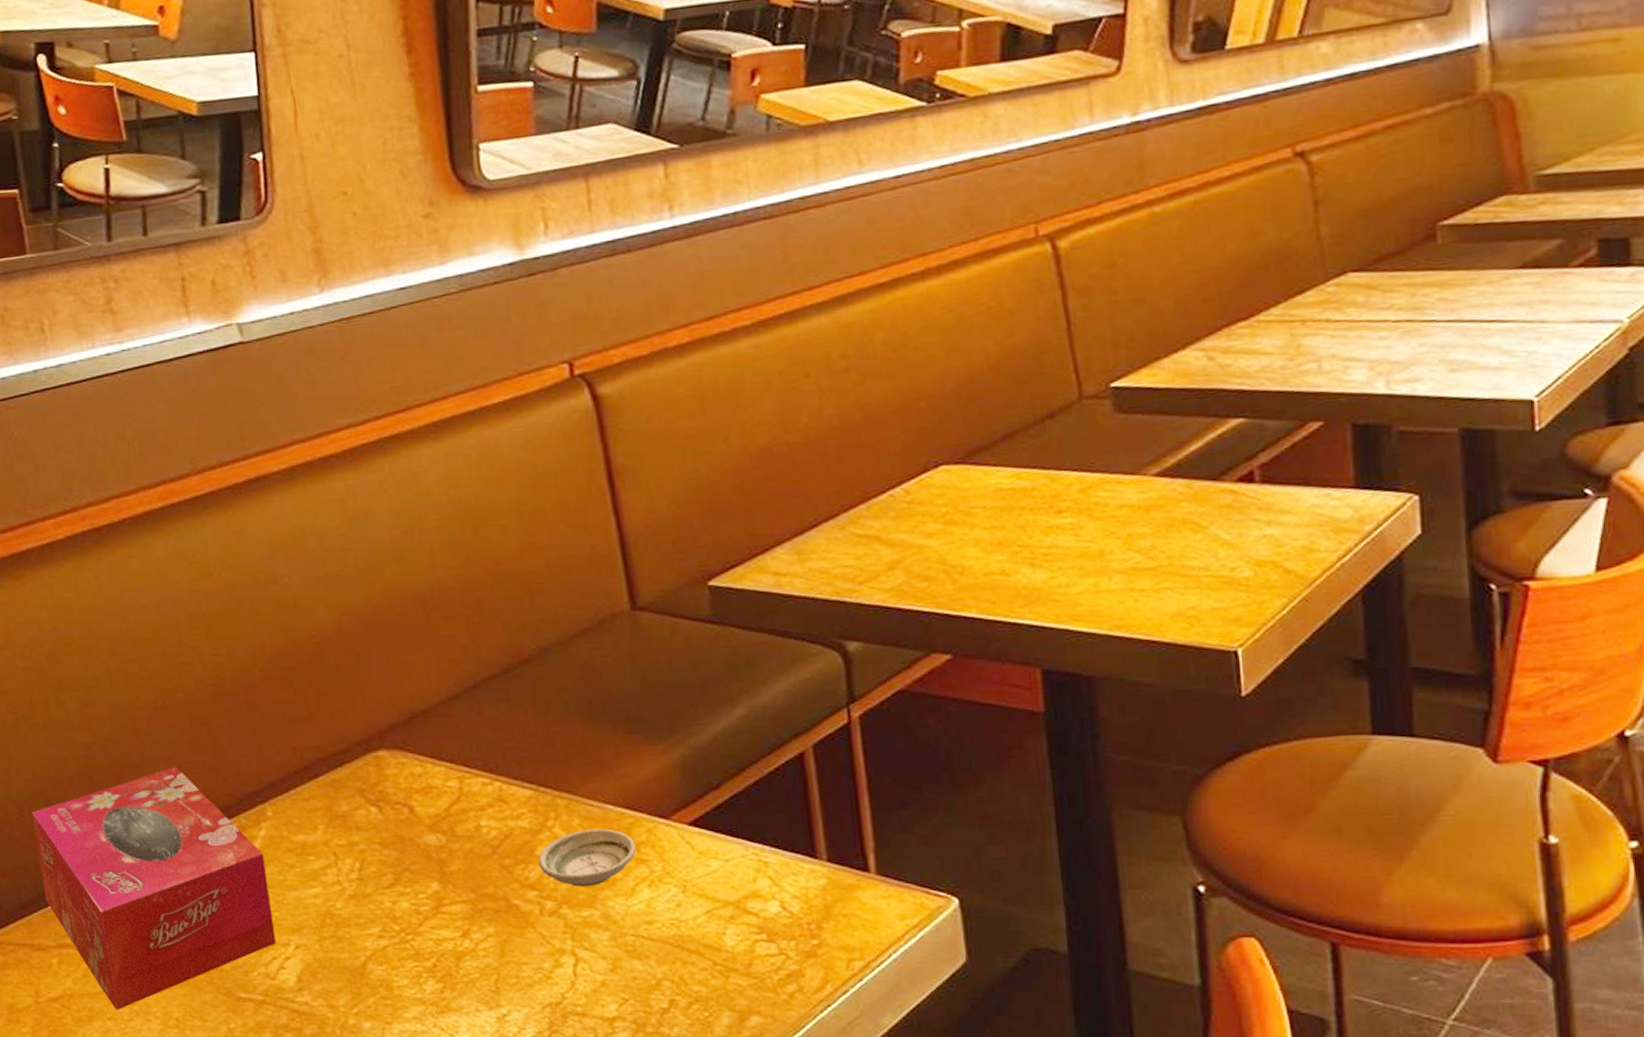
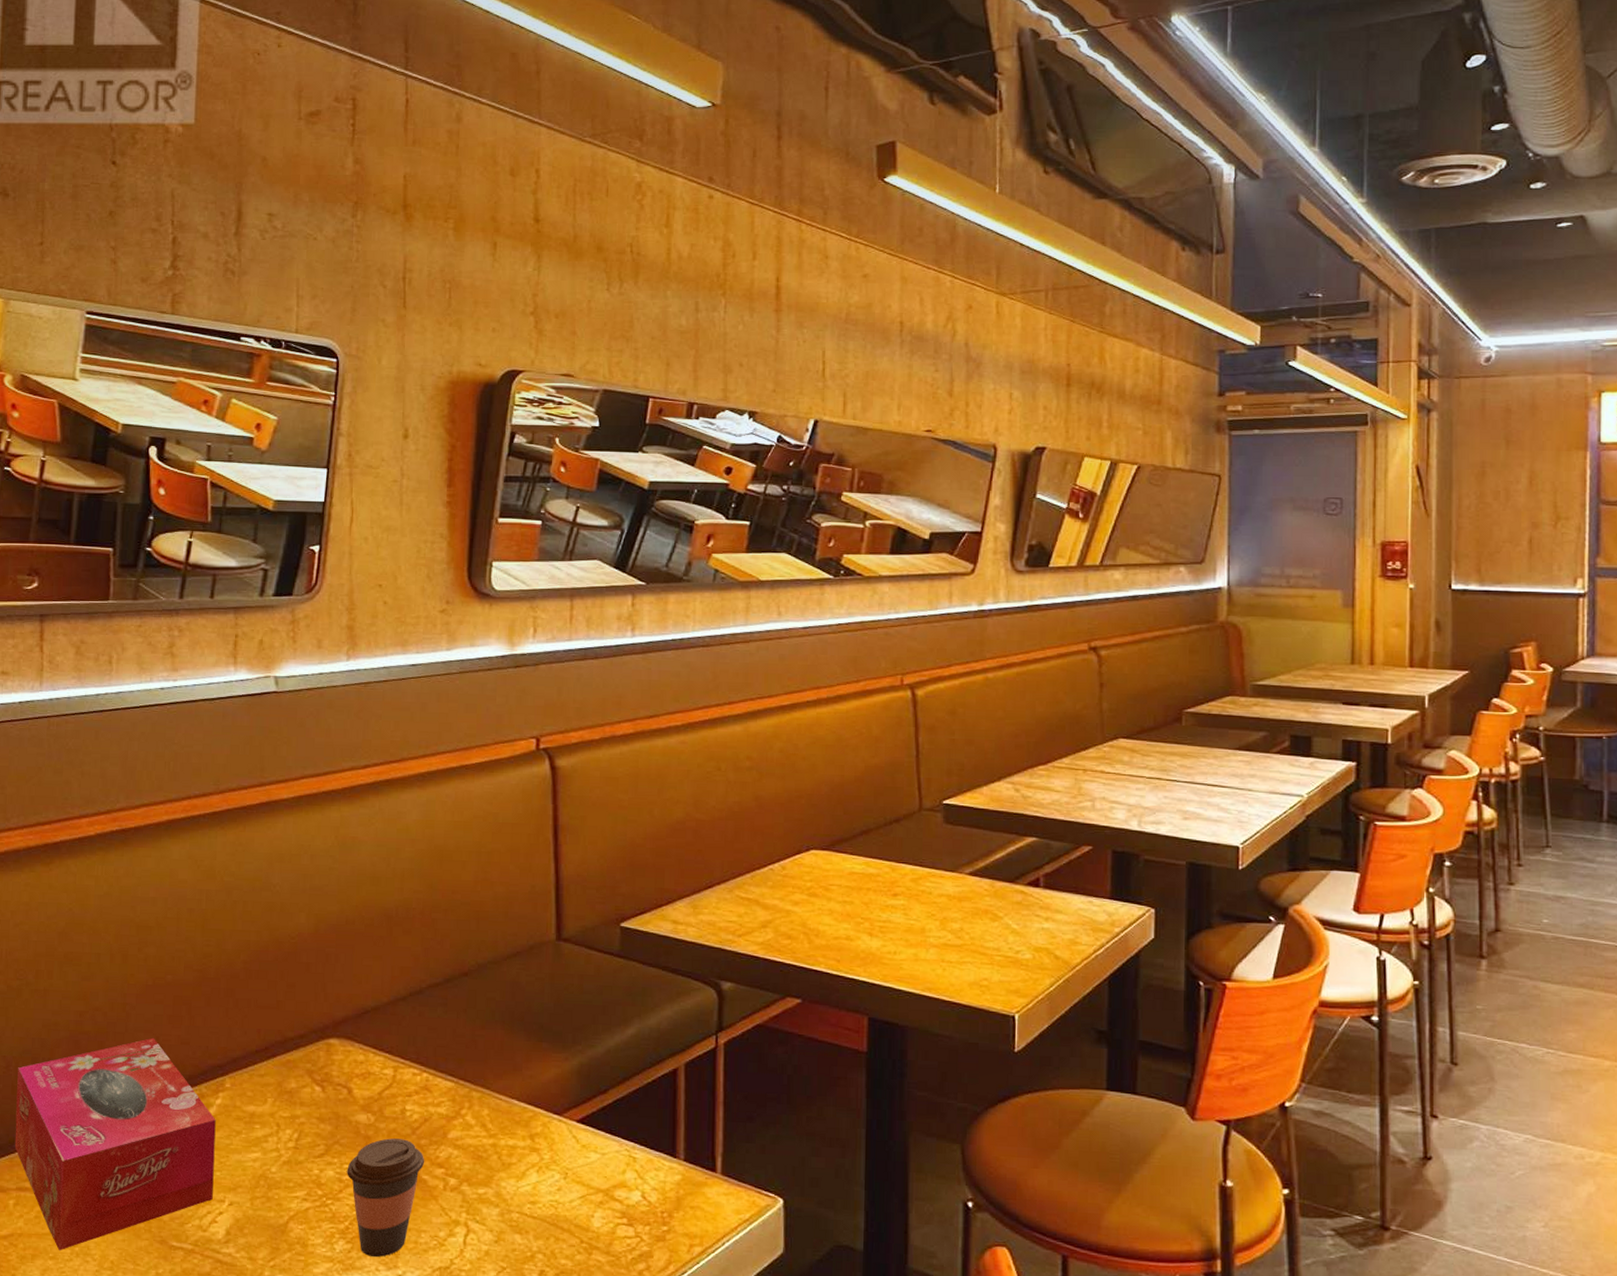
coffee cup: none [423,860,513,995] -> present [347,1138,425,1257]
saucer: present [538,828,636,887] -> none [448,1119,531,1169]

